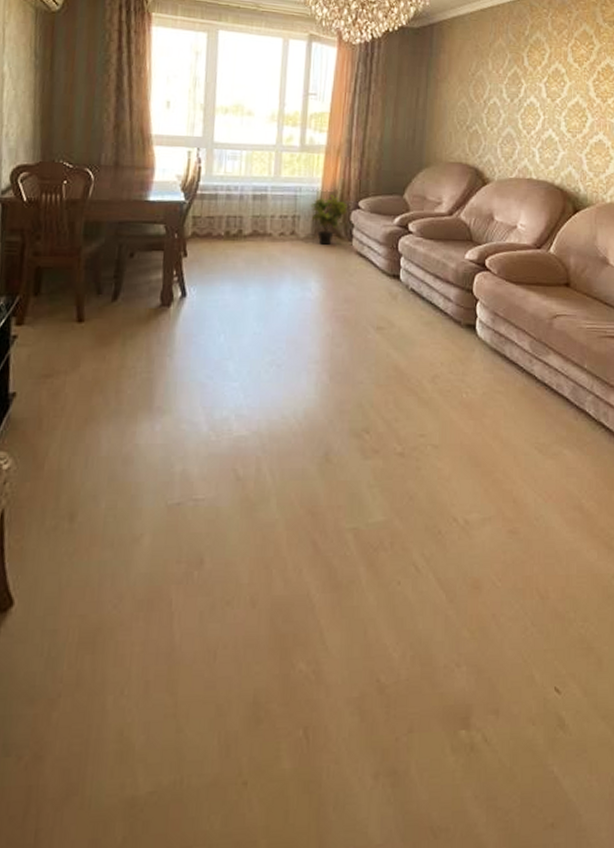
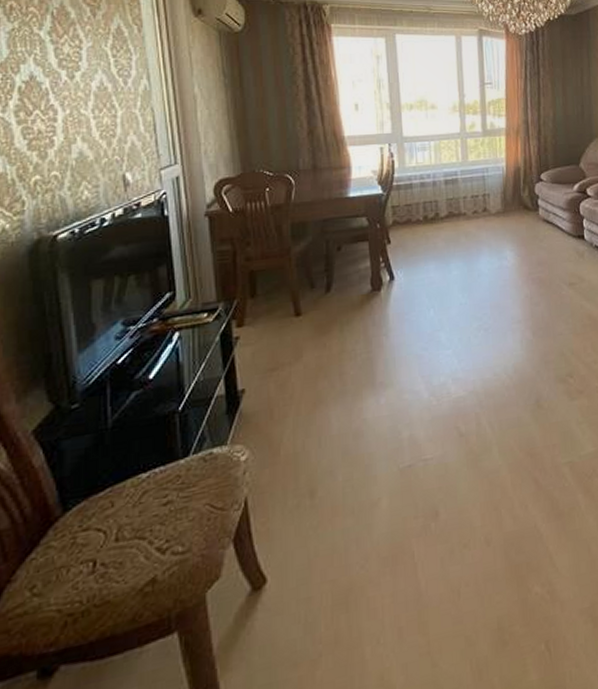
potted plant: present [310,194,348,245] -> none [498,171,532,217]

